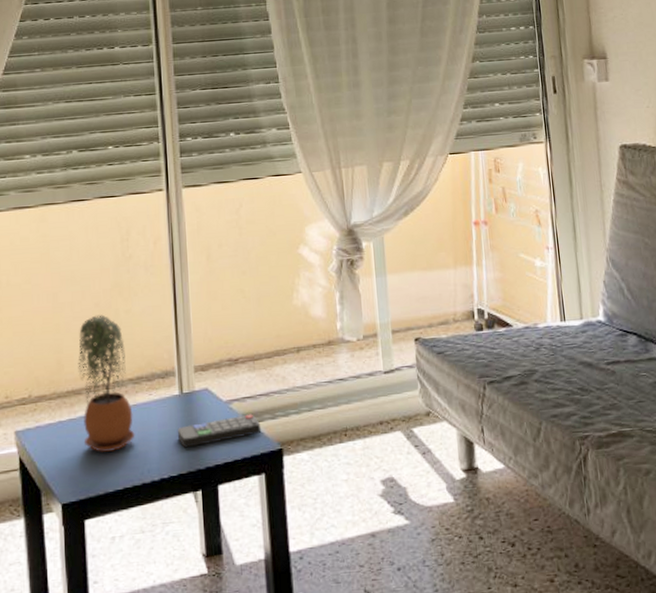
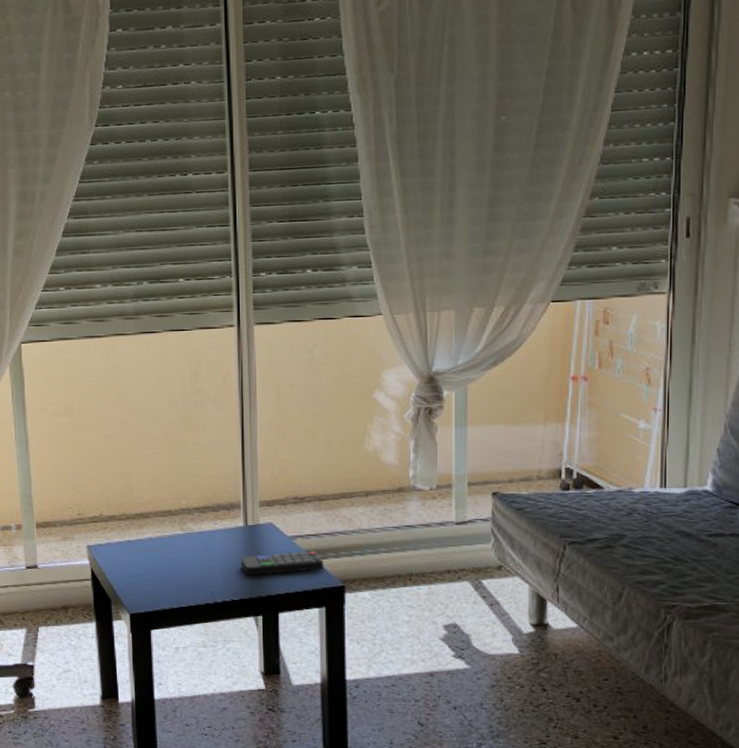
potted plant: present [78,314,135,452] -> none [146,445,200,572]

